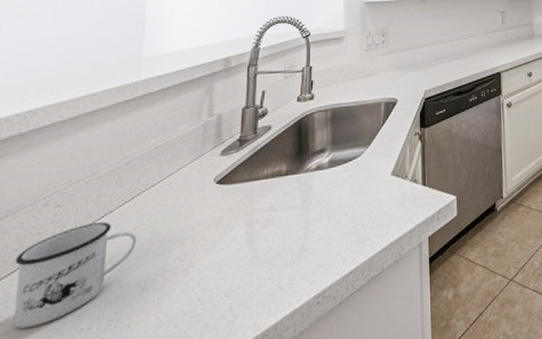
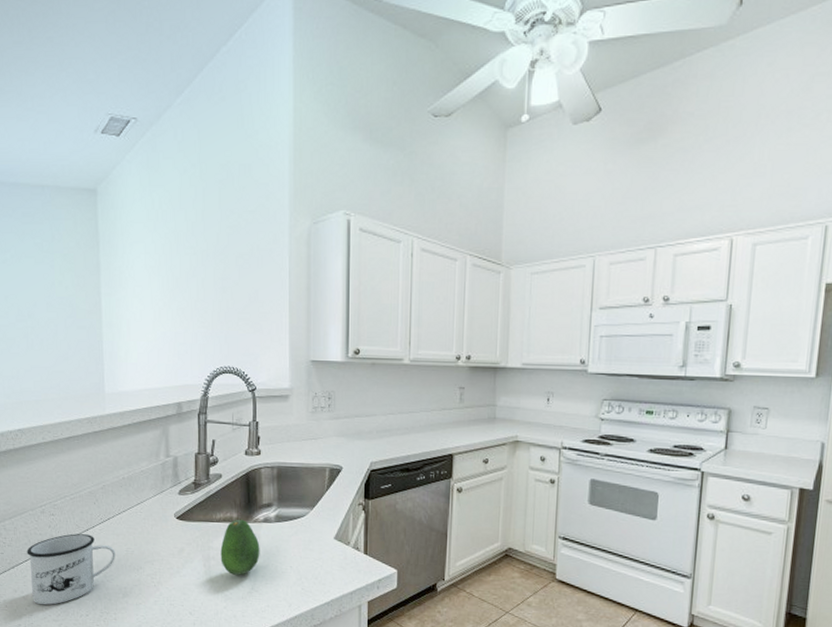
fruit: none [266,171,312,237] -> present [220,519,260,575]

